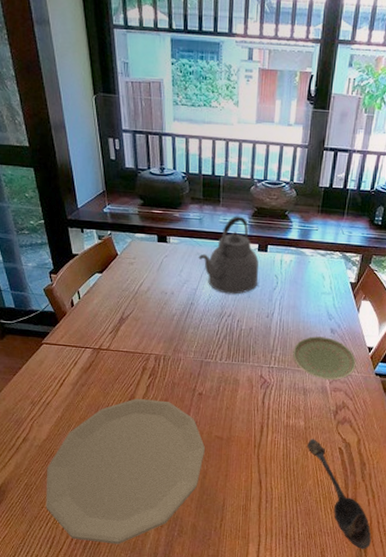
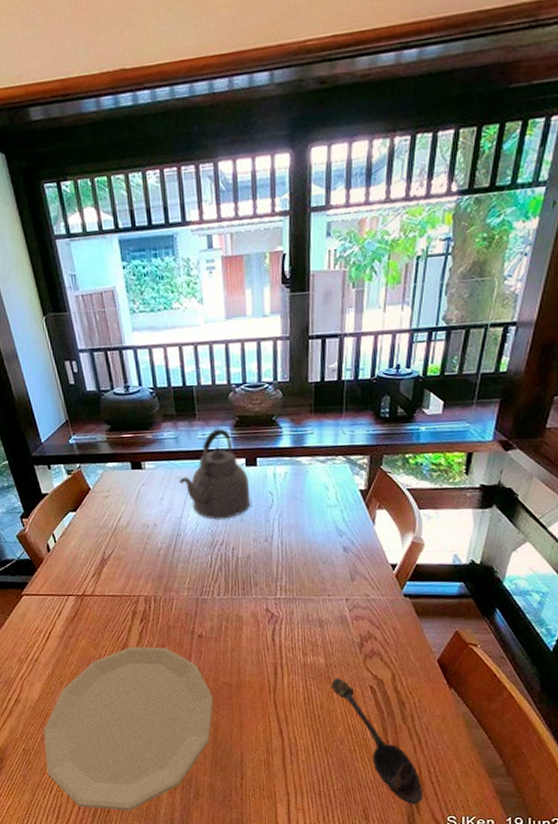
plate: present [293,336,356,380] -> none [301,557,379,607]

